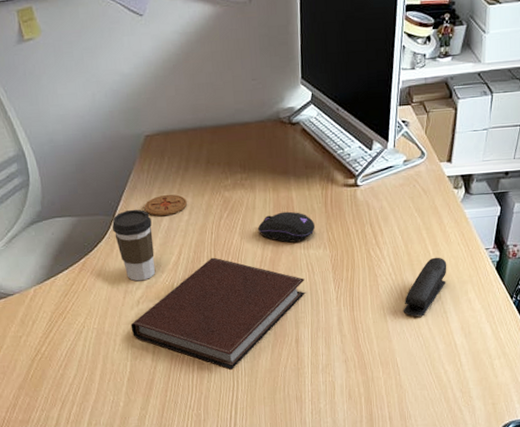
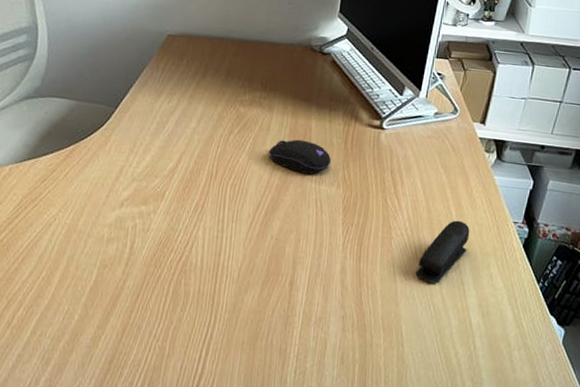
coffee cup: present [112,209,155,281] -> none [112,104,156,183]
notebook: present [130,257,306,370] -> none [107,172,311,302]
coaster: present [144,194,187,217] -> none [150,97,198,119]

